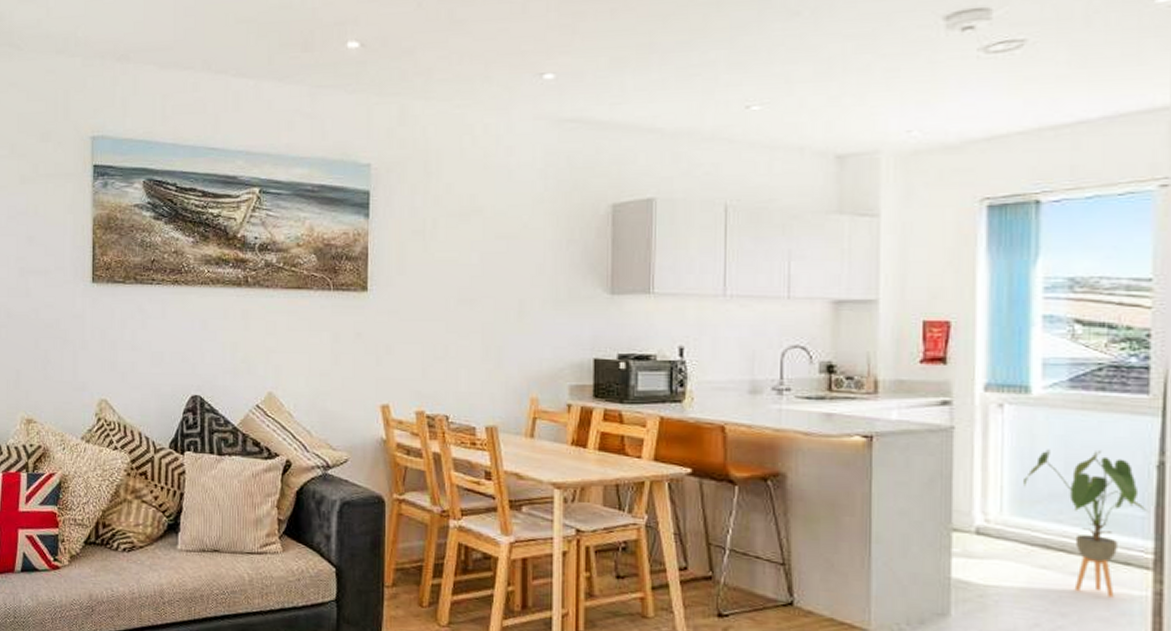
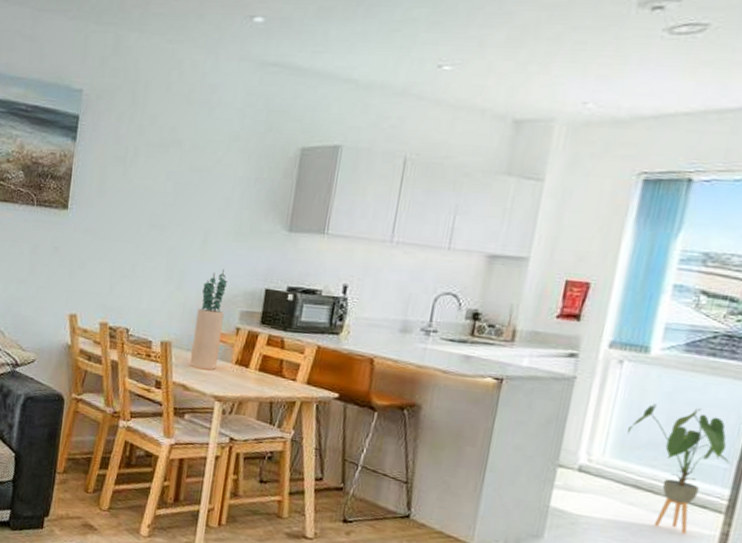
vase: none [521,340,552,455] -> present [190,268,228,371]

